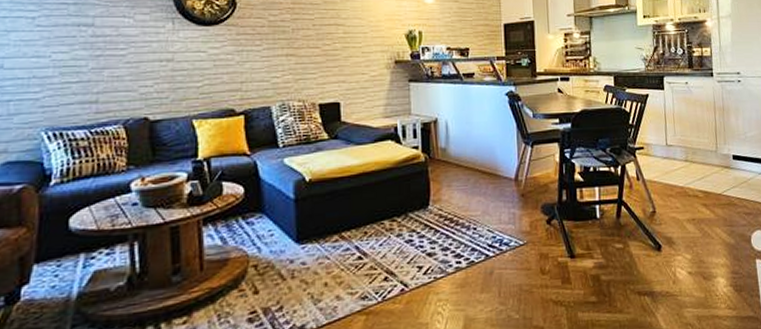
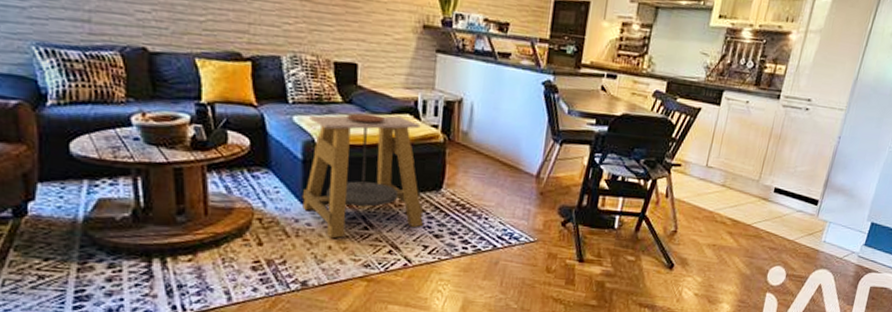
side table: none [295,143,415,275] -> present [301,113,424,239]

